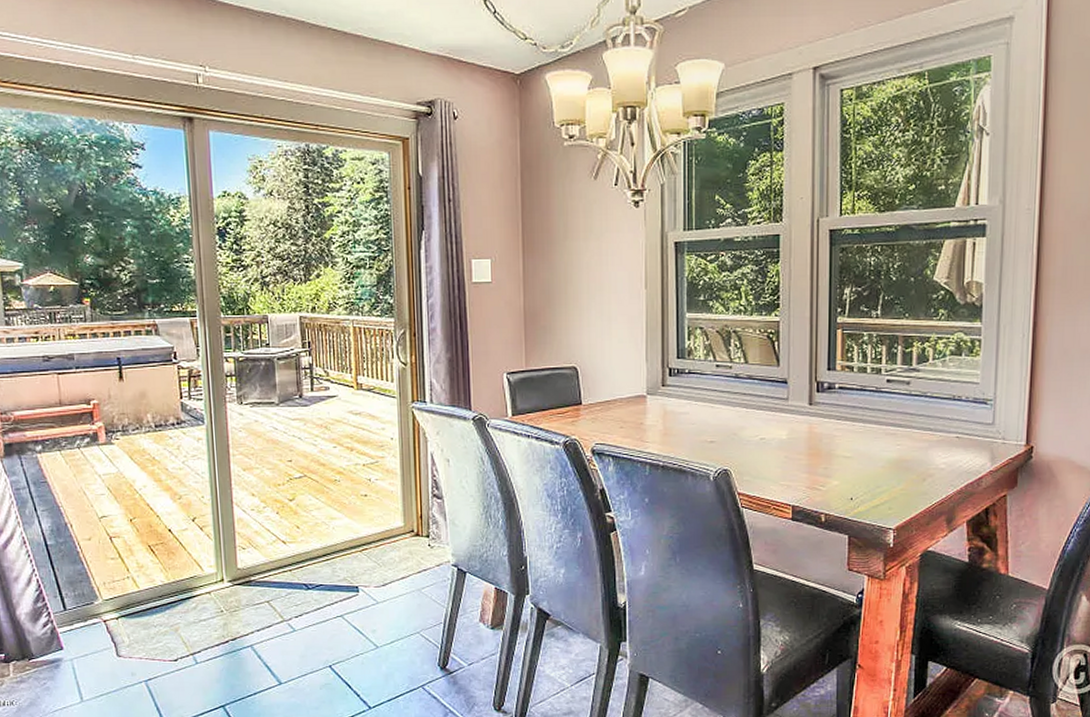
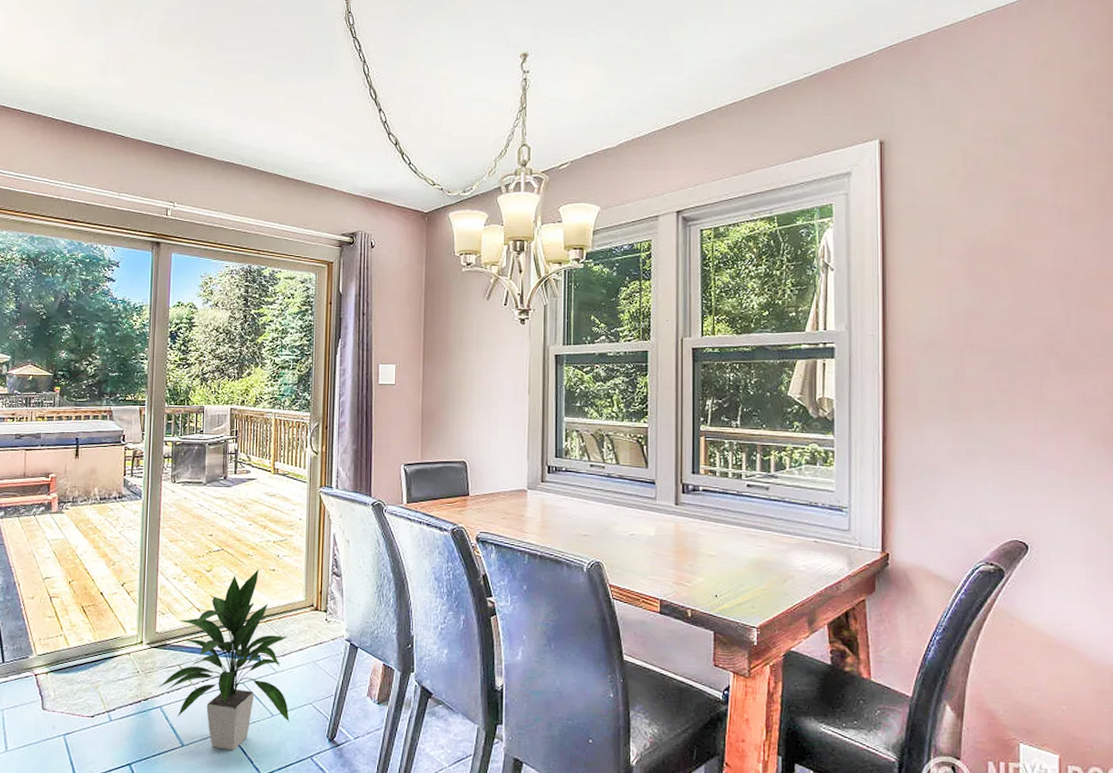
indoor plant: none [246,495,396,685] -> present [158,569,290,750]

